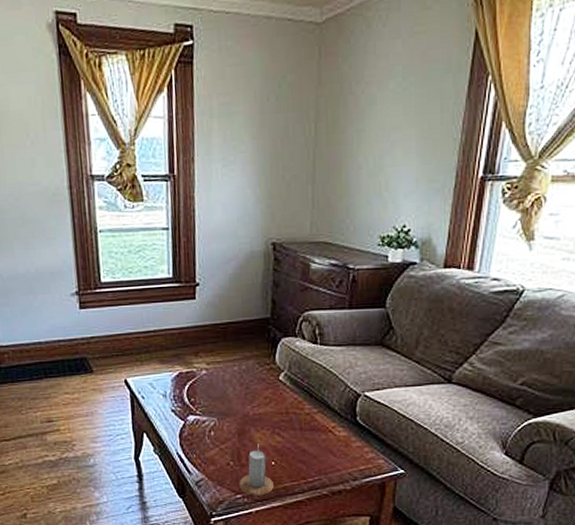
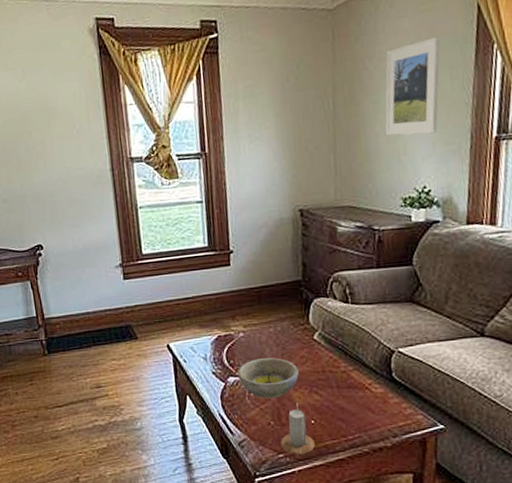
bowl: none [198,397,262,439] -> present [237,357,299,399]
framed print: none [368,63,433,170] -> present [385,36,441,136]

